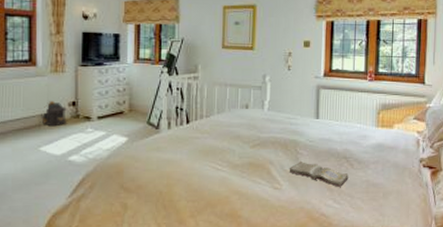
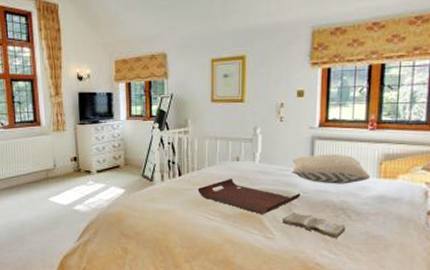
backpack: present [41,101,67,127] -> none [48,157,70,180]
serving tray: none [205,126,307,163] -> present [197,178,300,214]
pillow: none [299,103,370,133] -> present [292,154,371,184]

